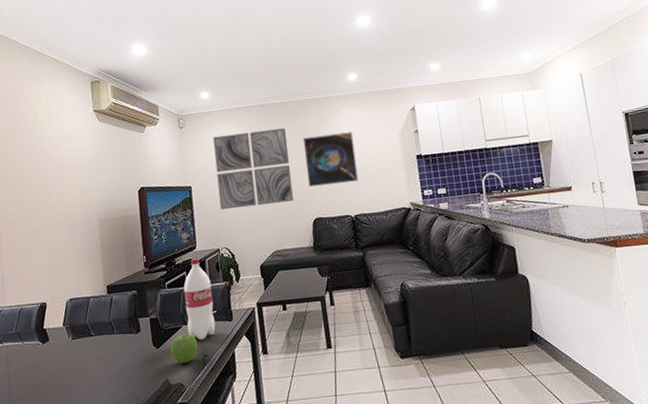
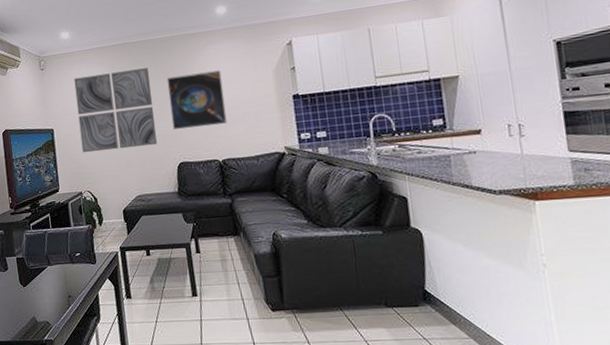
fruit: present [170,334,198,364] -> none [36,274,63,302]
bottle: present [184,258,216,340] -> none [48,200,79,281]

